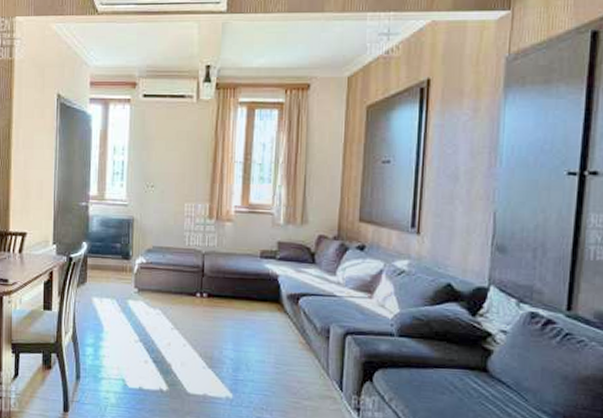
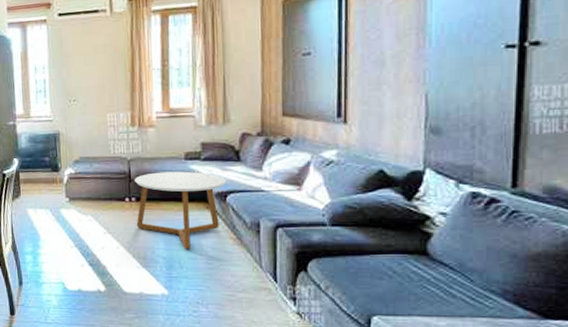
coffee table: none [205,268,301,352] -> present [135,171,227,250]

